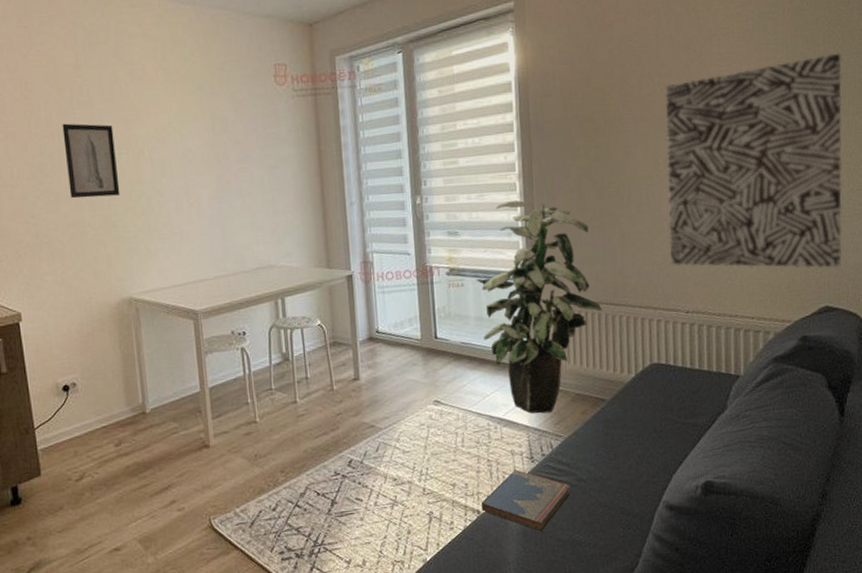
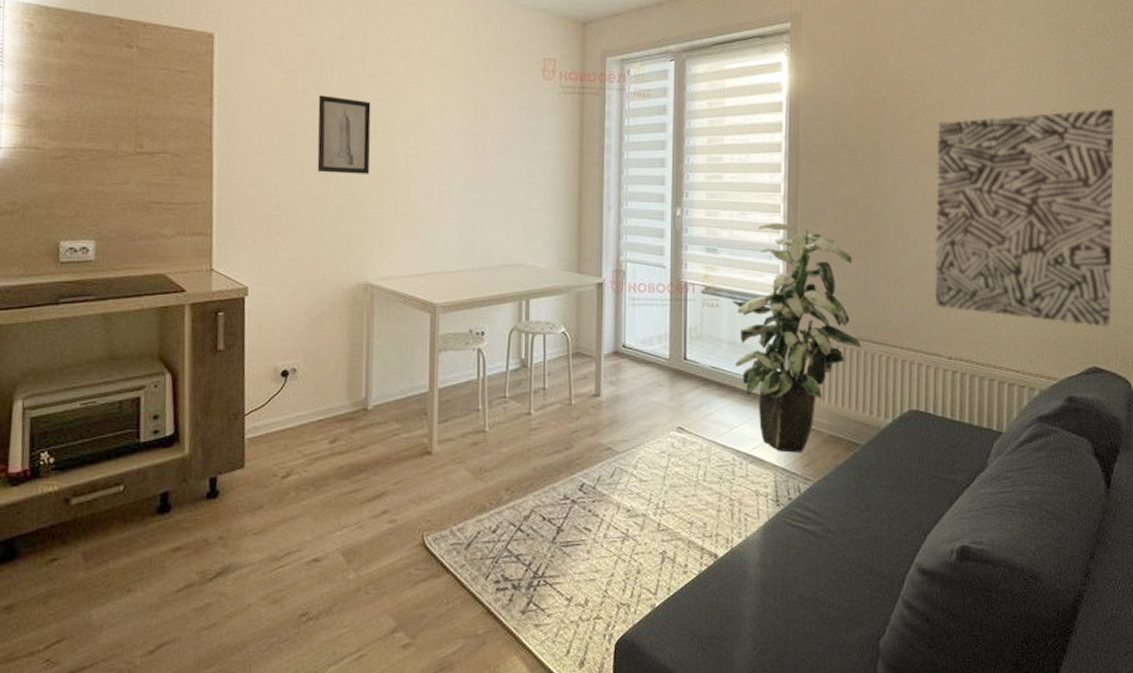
hardcover book: present [481,469,572,531] -> none [719,512,818,585]

